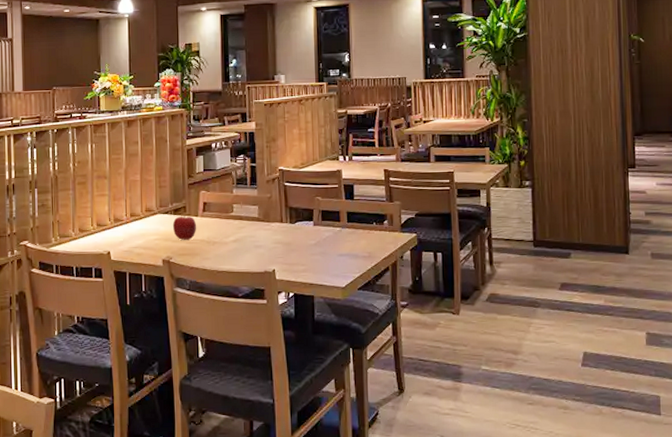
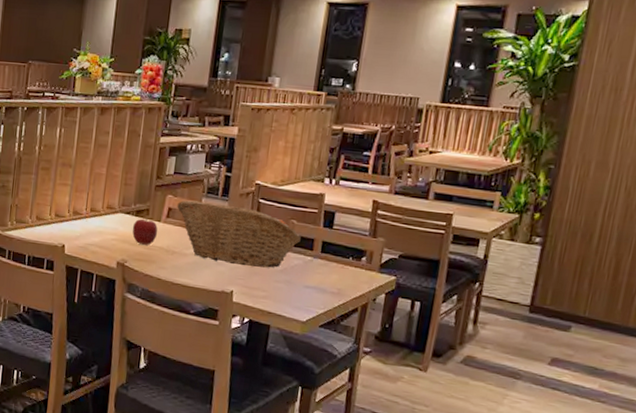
fruit basket: none [211,192,327,245] -> present [177,200,301,268]

